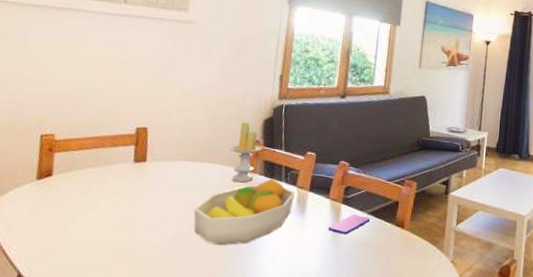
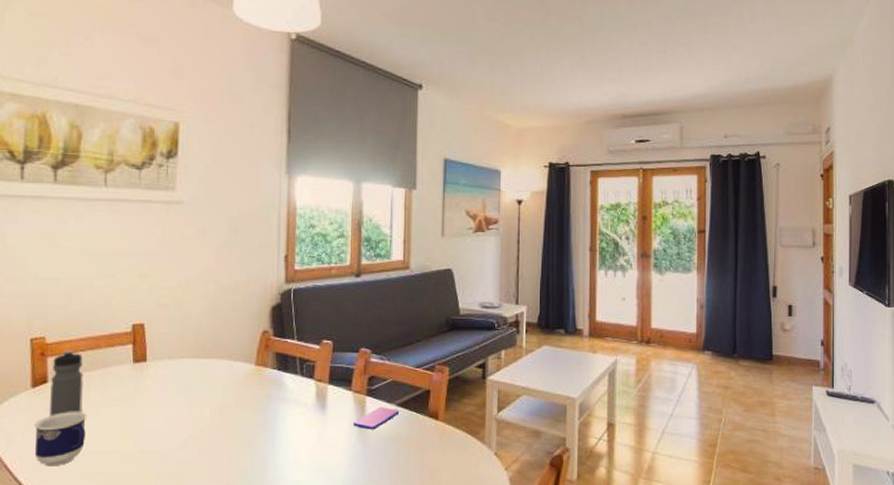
cup: none [33,204,86,254] -> present [35,412,88,467]
water bottle: none [51,147,88,207] -> present [50,350,84,416]
fruit bowl: present [193,178,295,246] -> none [203,372,313,449]
candle: present [230,121,263,183] -> none [237,310,273,379]

